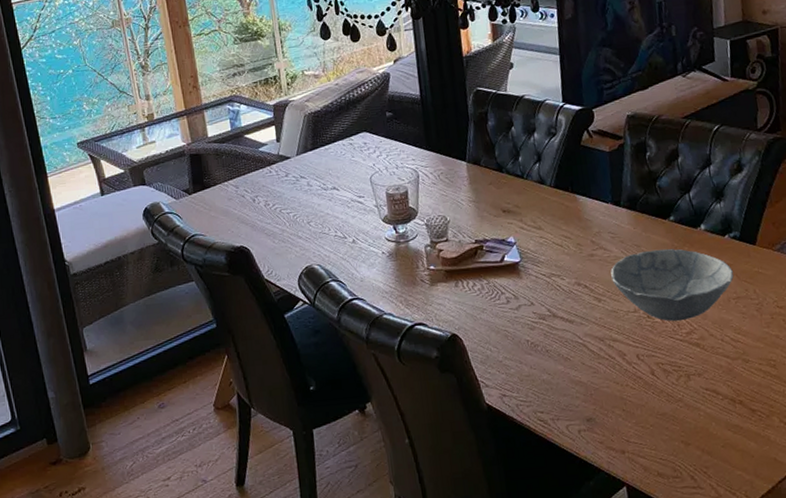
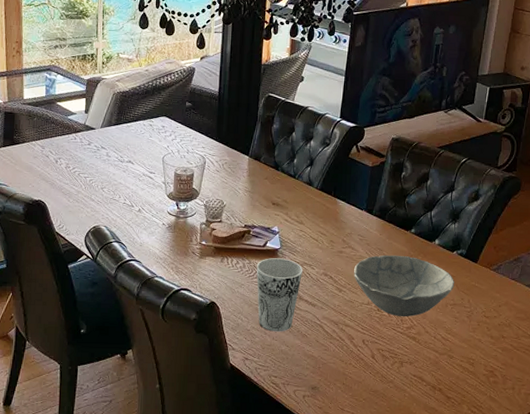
cup: none [496,272,552,360] -> present [256,258,302,332]

